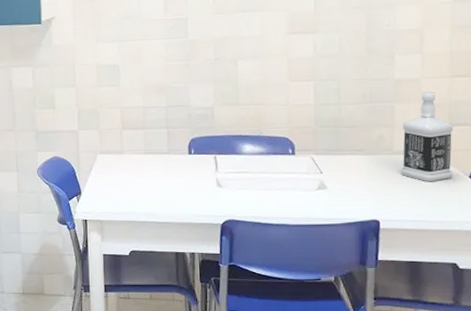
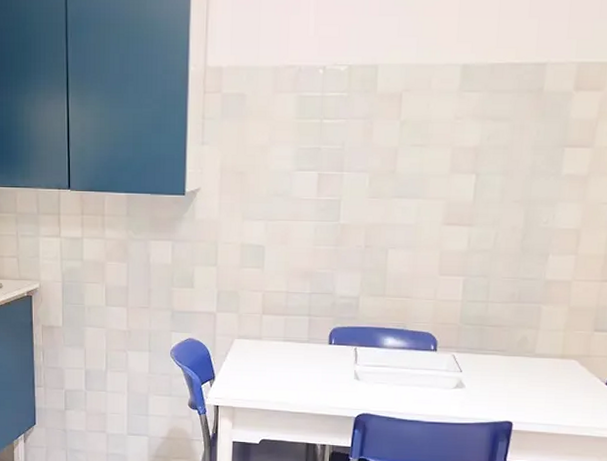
bottle: present [401,91,454,182] -> none [540,295,598,387]

